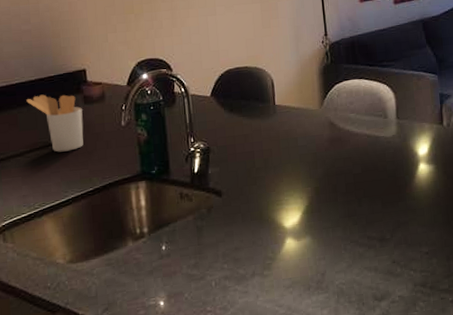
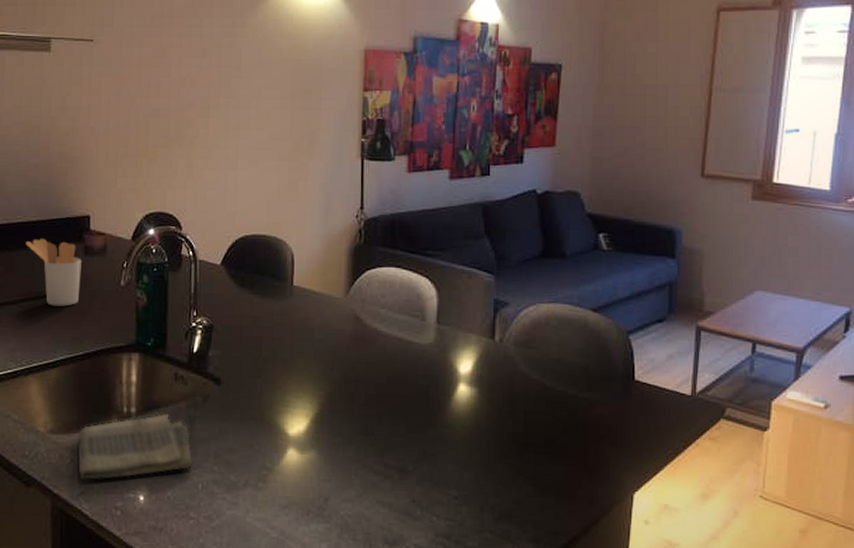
dish towel: none [96,228,205,299] -> present [77,414,193,481]

